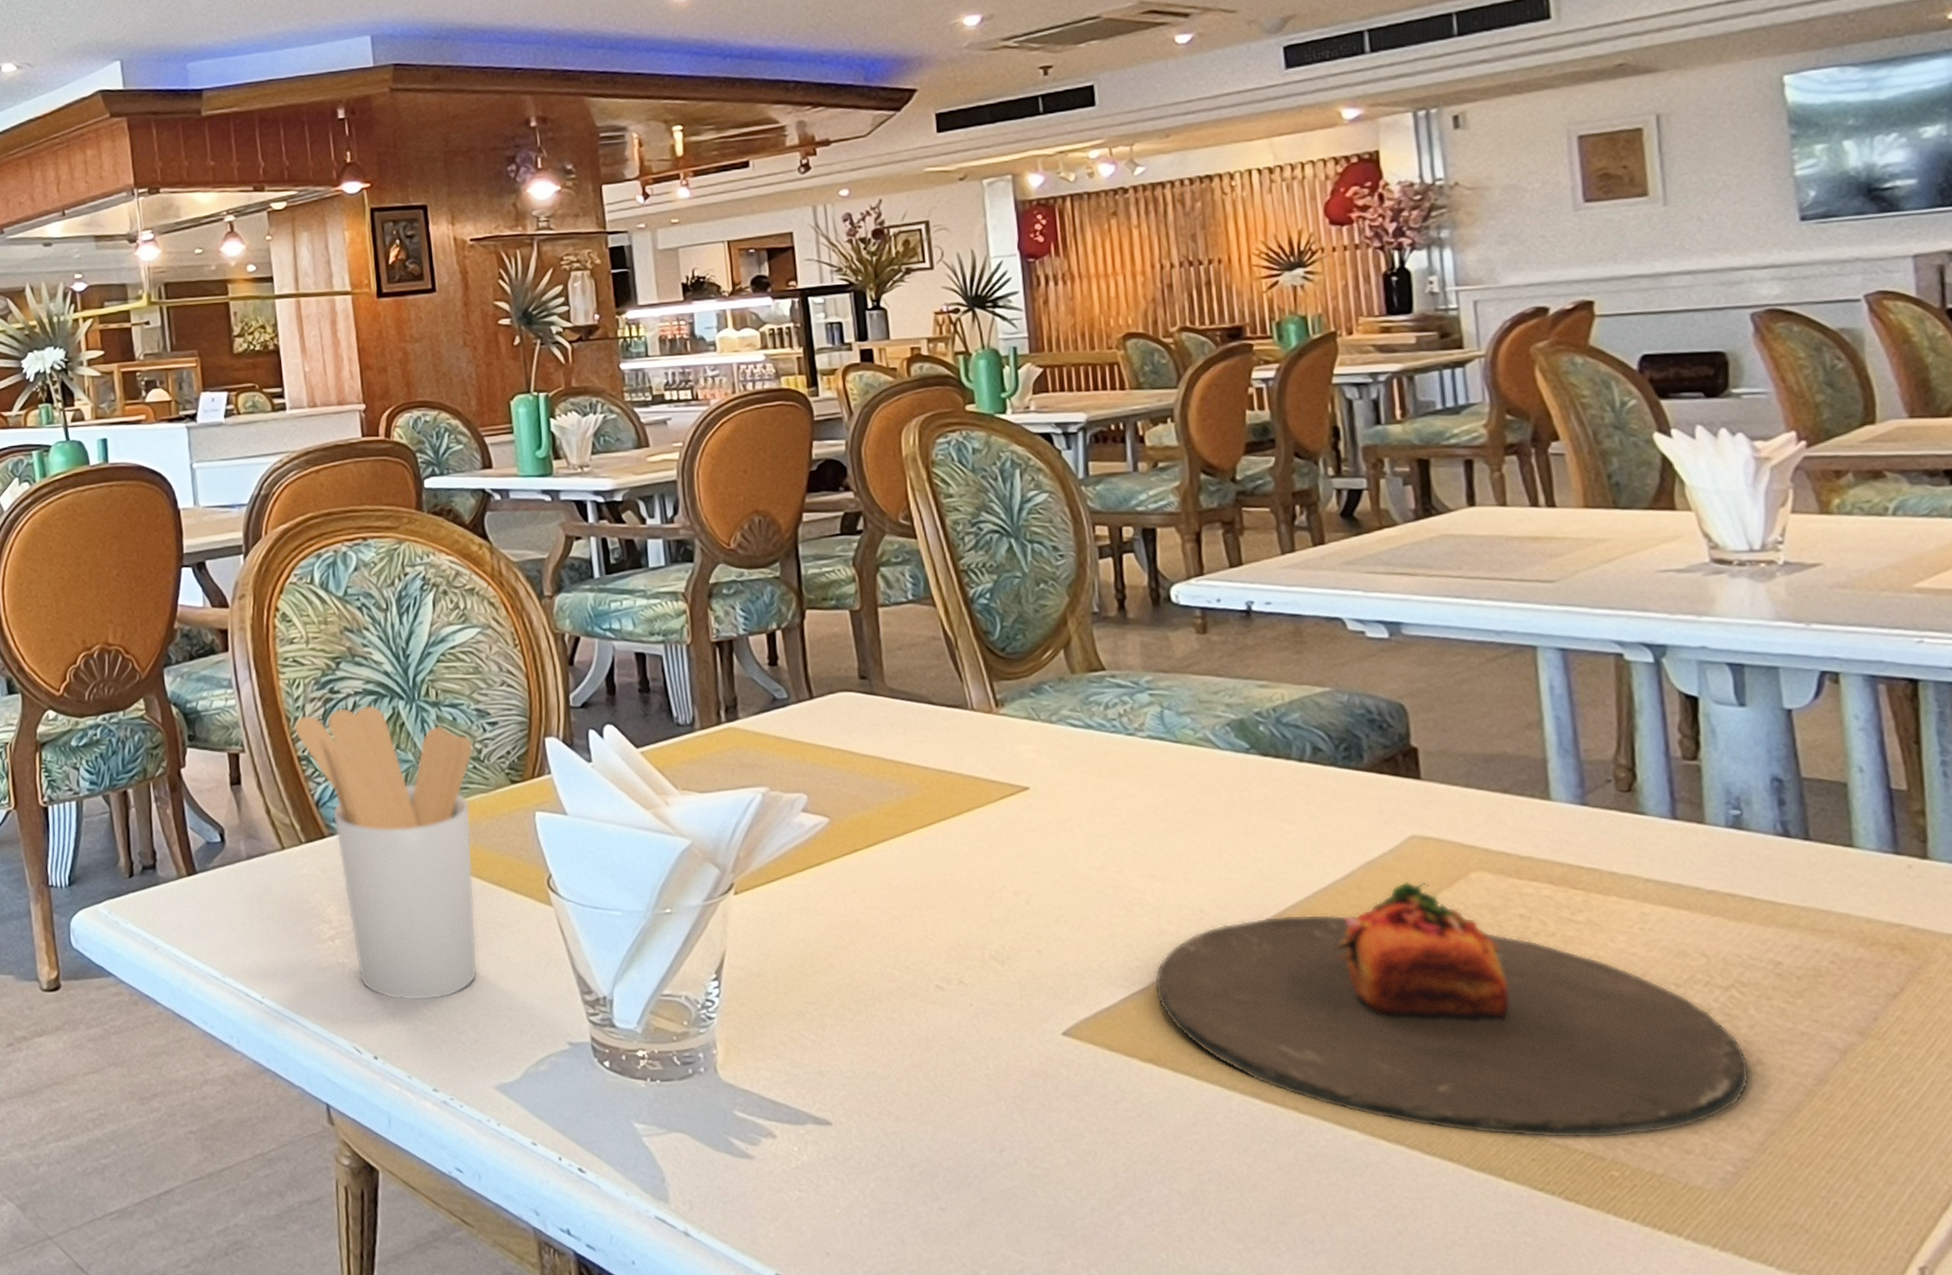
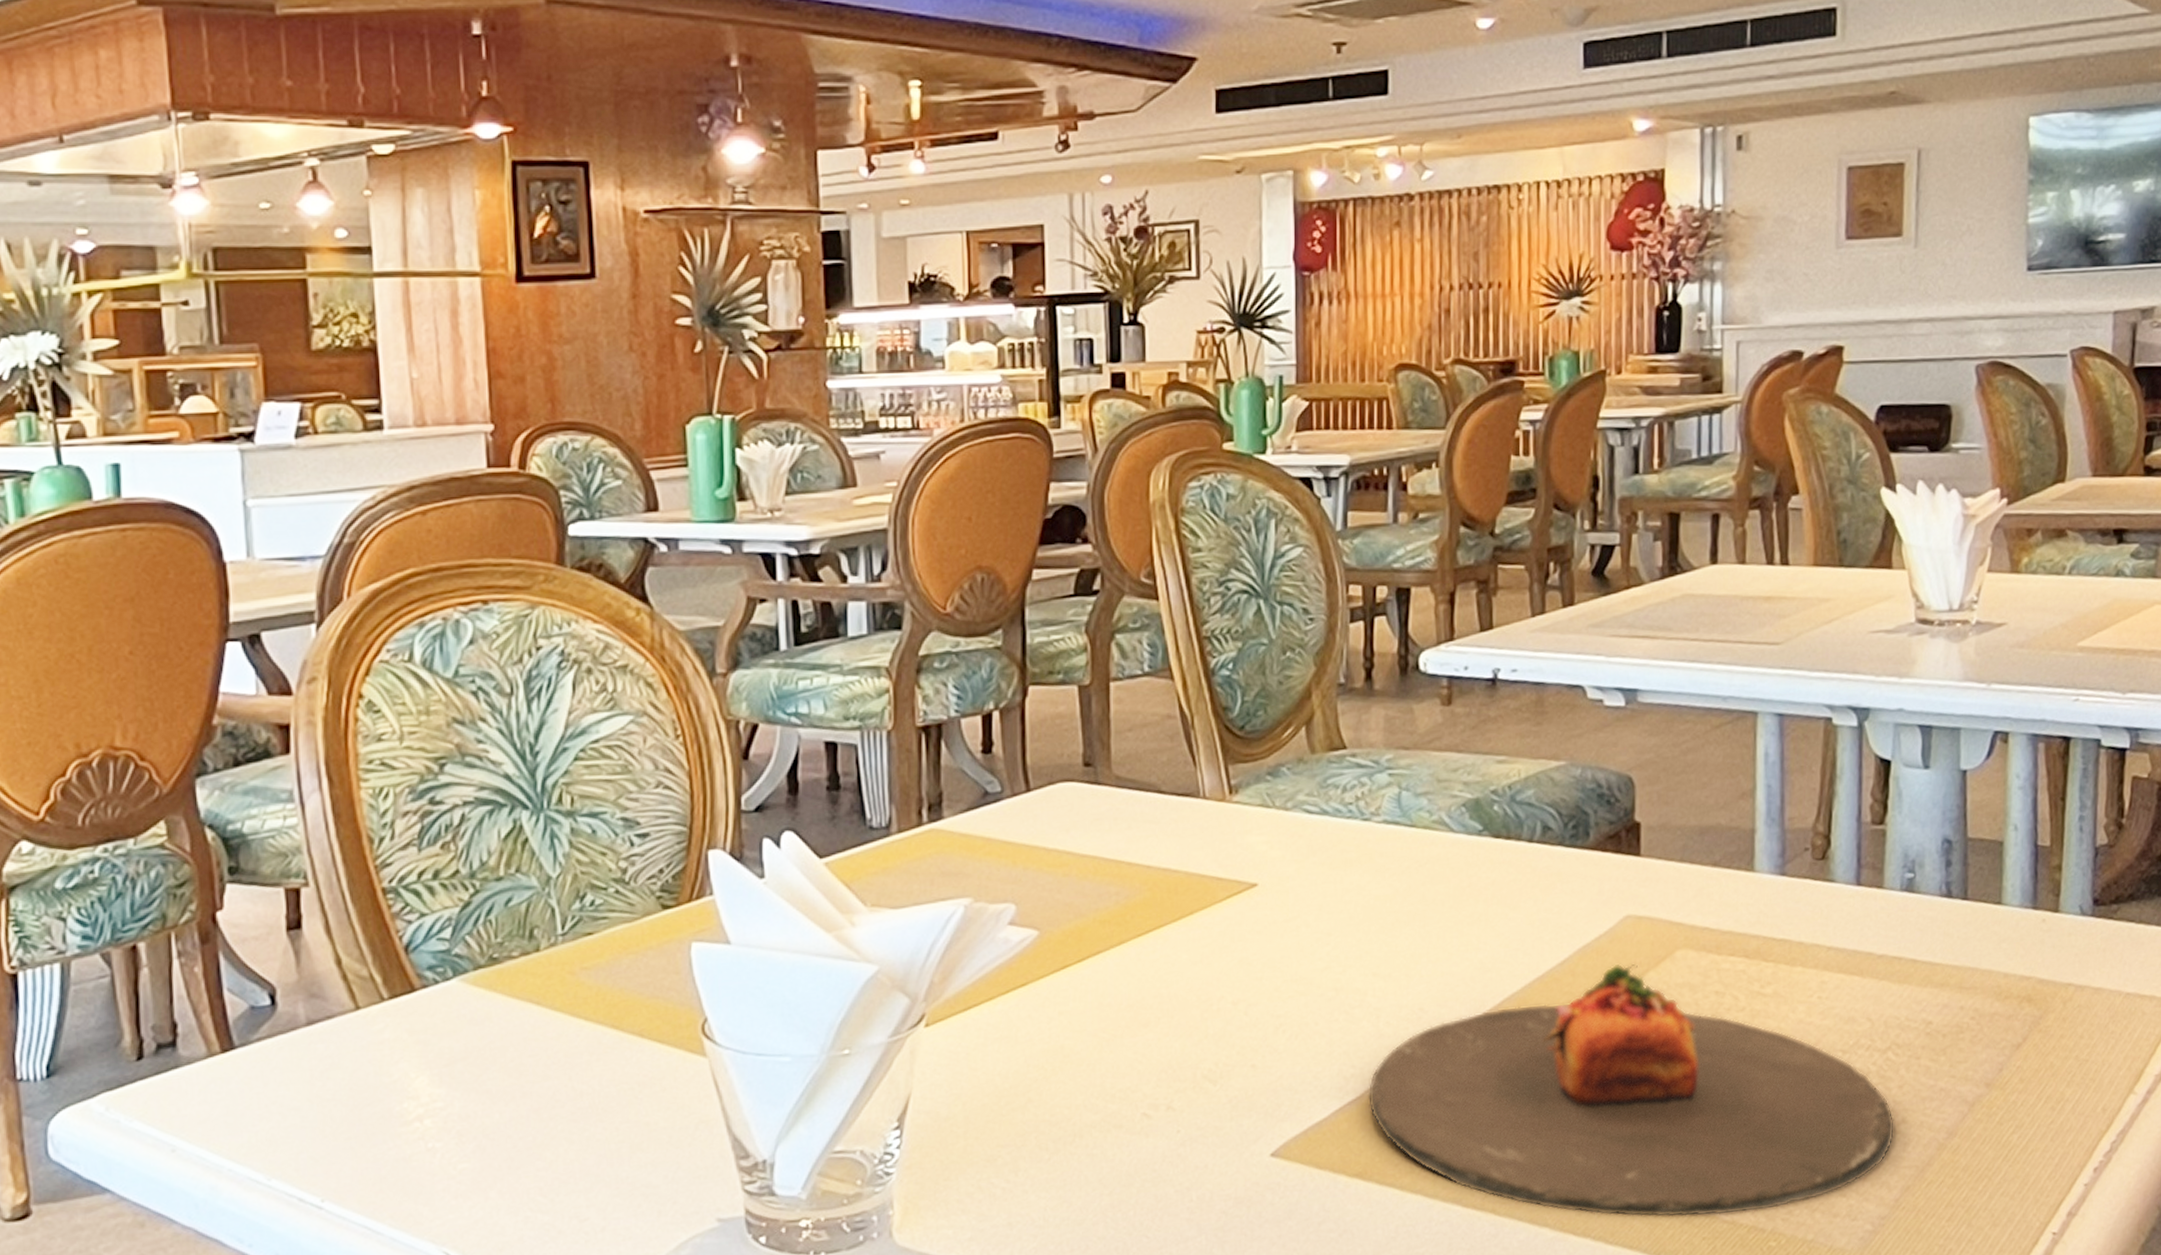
utensil holder: present [293,705,478,1001] -> none [378,817,617,1188]

